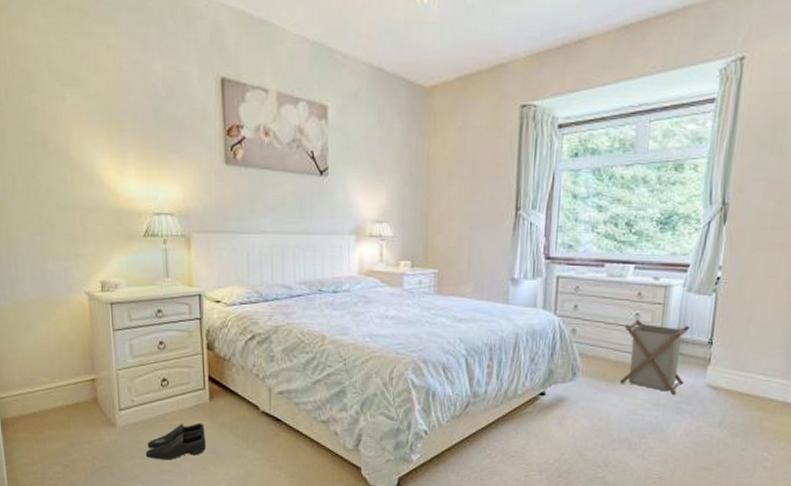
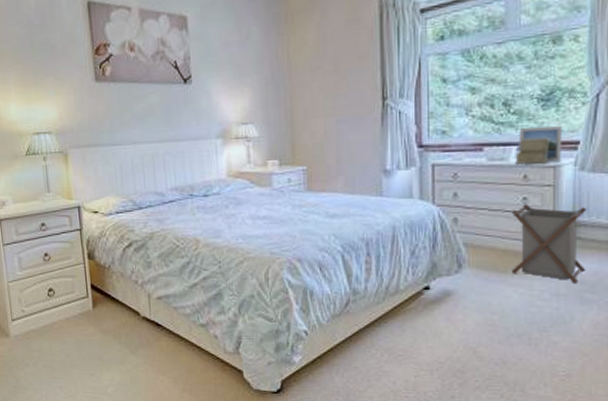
shoe: present [145,423,206,460] -> none [37,330,92,368]
jewelry box: none [631,257,664,284] -> present [515,137,549,166]
picture frame: none [635,248,677,282] -> present [518,126,563,162]

